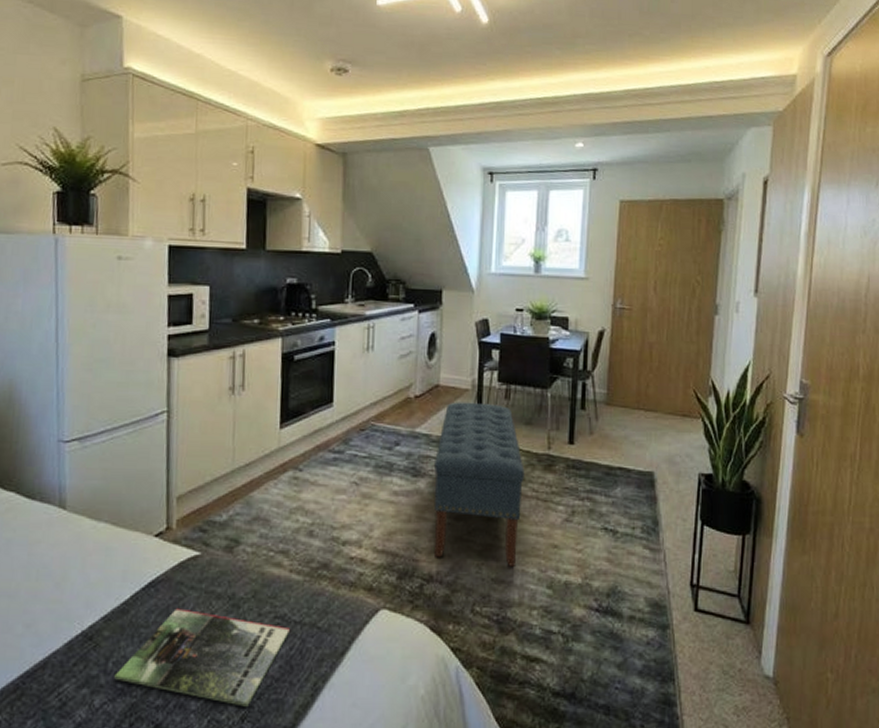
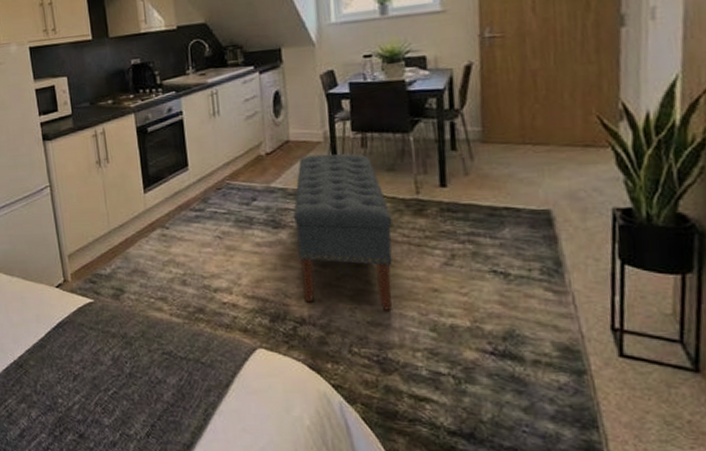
magazine: present [114,608,290,707] -> none [43,345,177,425]

